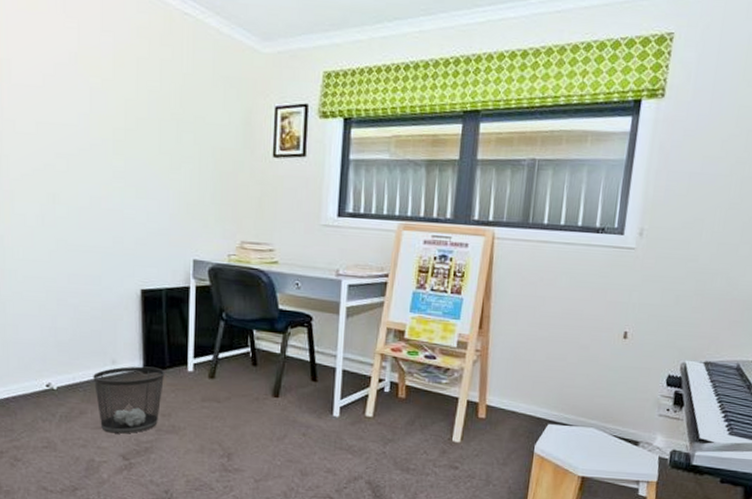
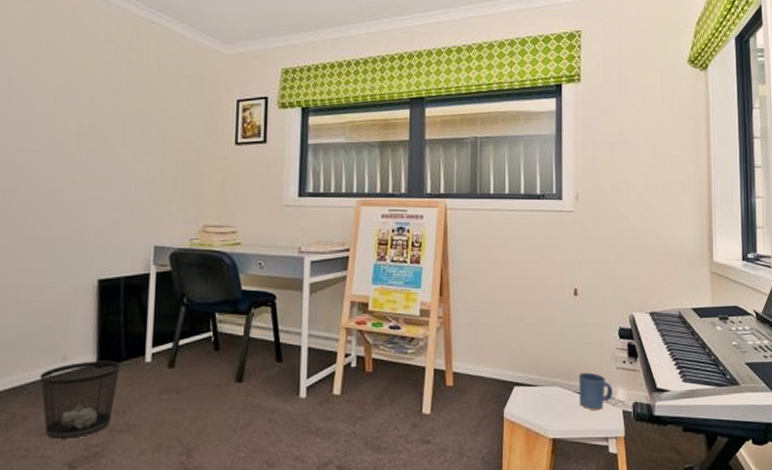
mug: none [614,416,651,455] -> present [578,372,613,411]

